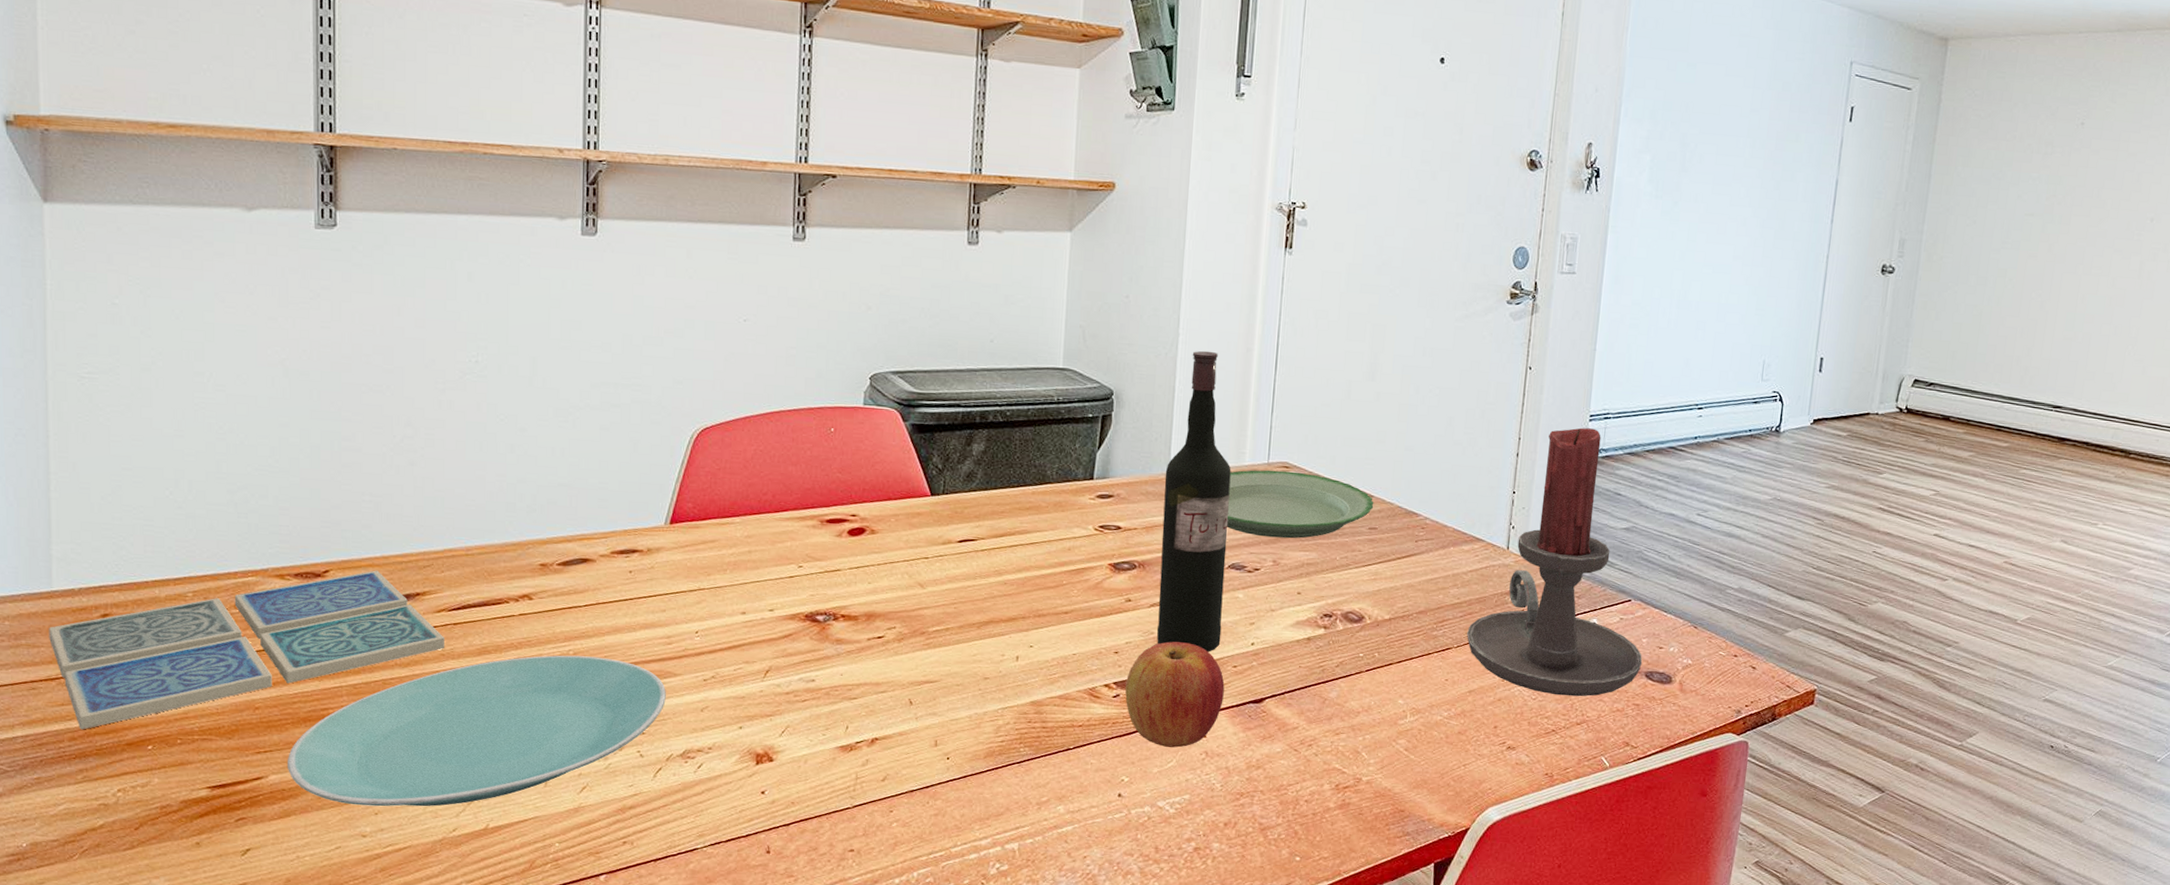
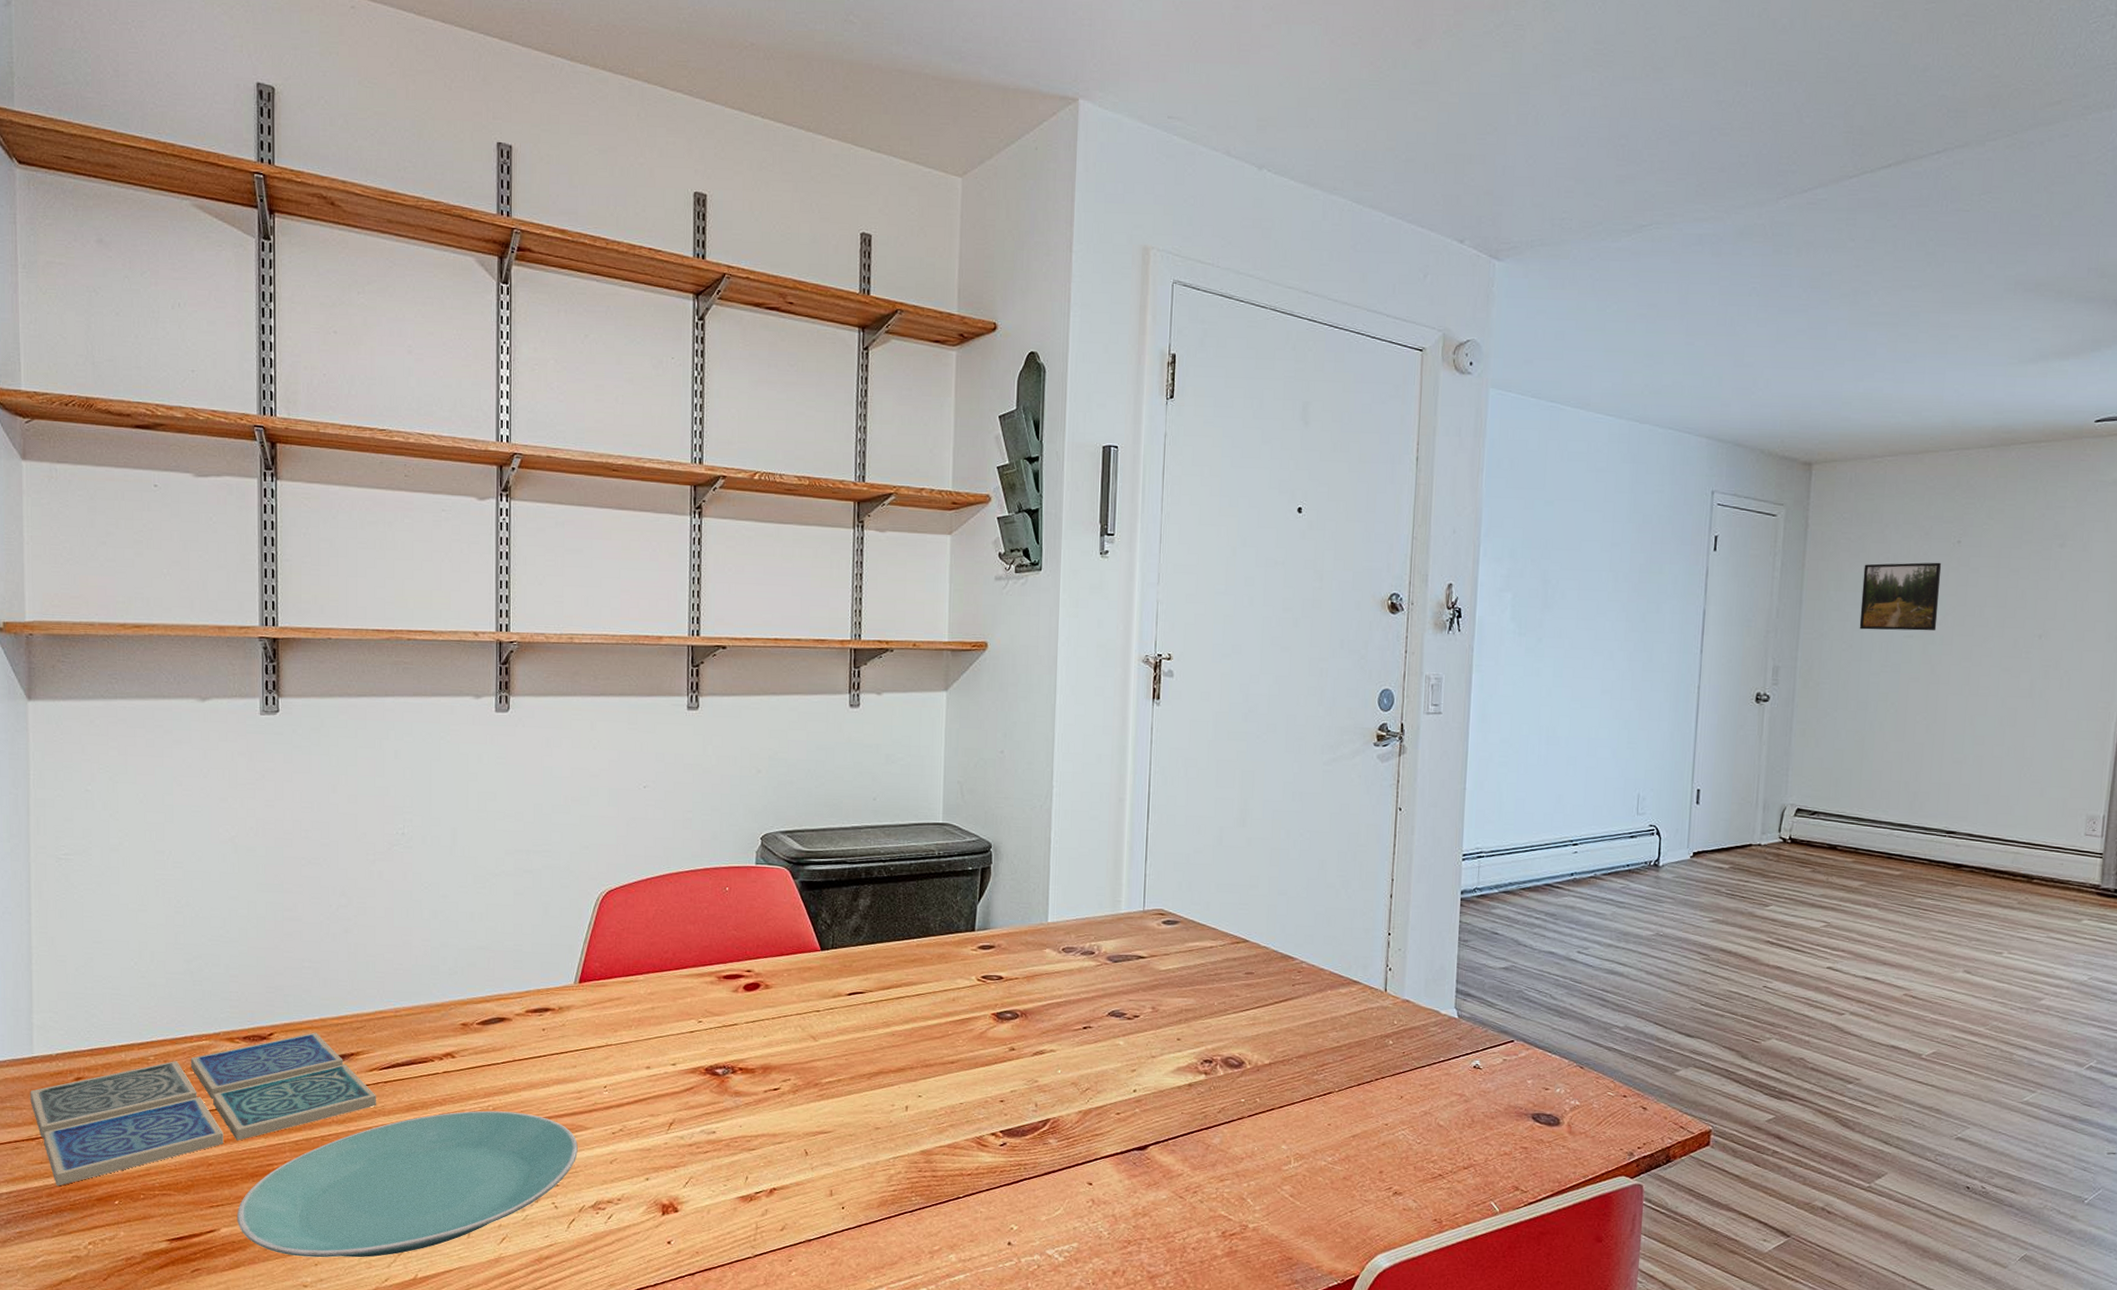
apple: present [1125,641,1225,748] -> none [1012,1089,1109,1196]
wine bottle: present [1156,350,1231,652] -> none [1040,802,1108,1100]
plate: present [1226,470,1374,539] -> none [1105,917,1250,985]
candle holder: present [1467,427,1643,697] -> none [1348,867,1529,1140]
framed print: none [1983,141,2065,210] -> present [1859,562,1942,631]

